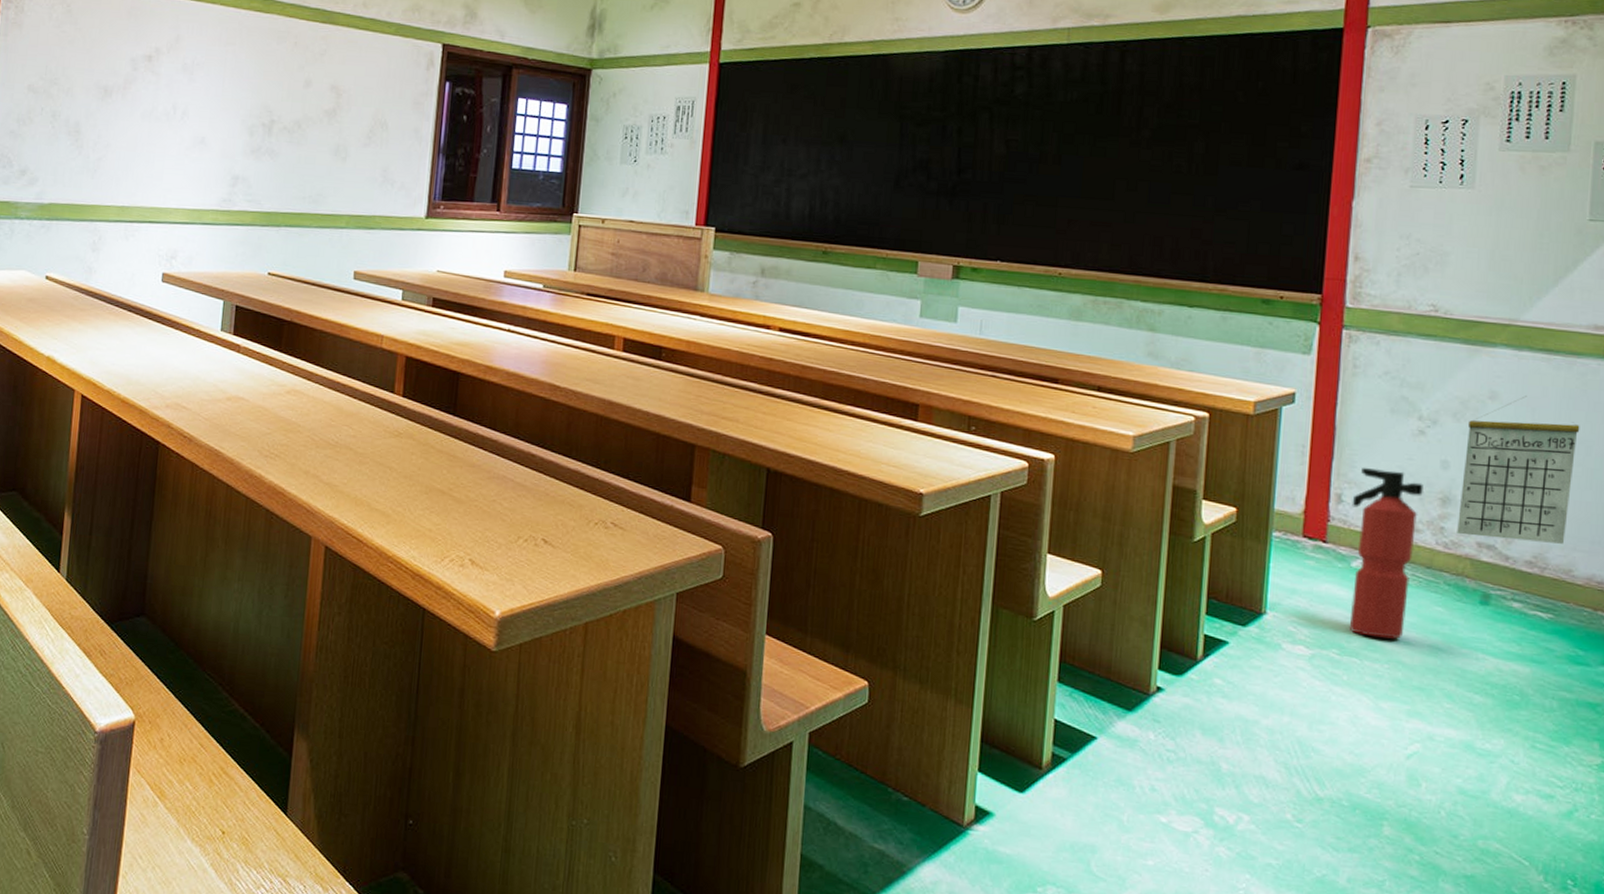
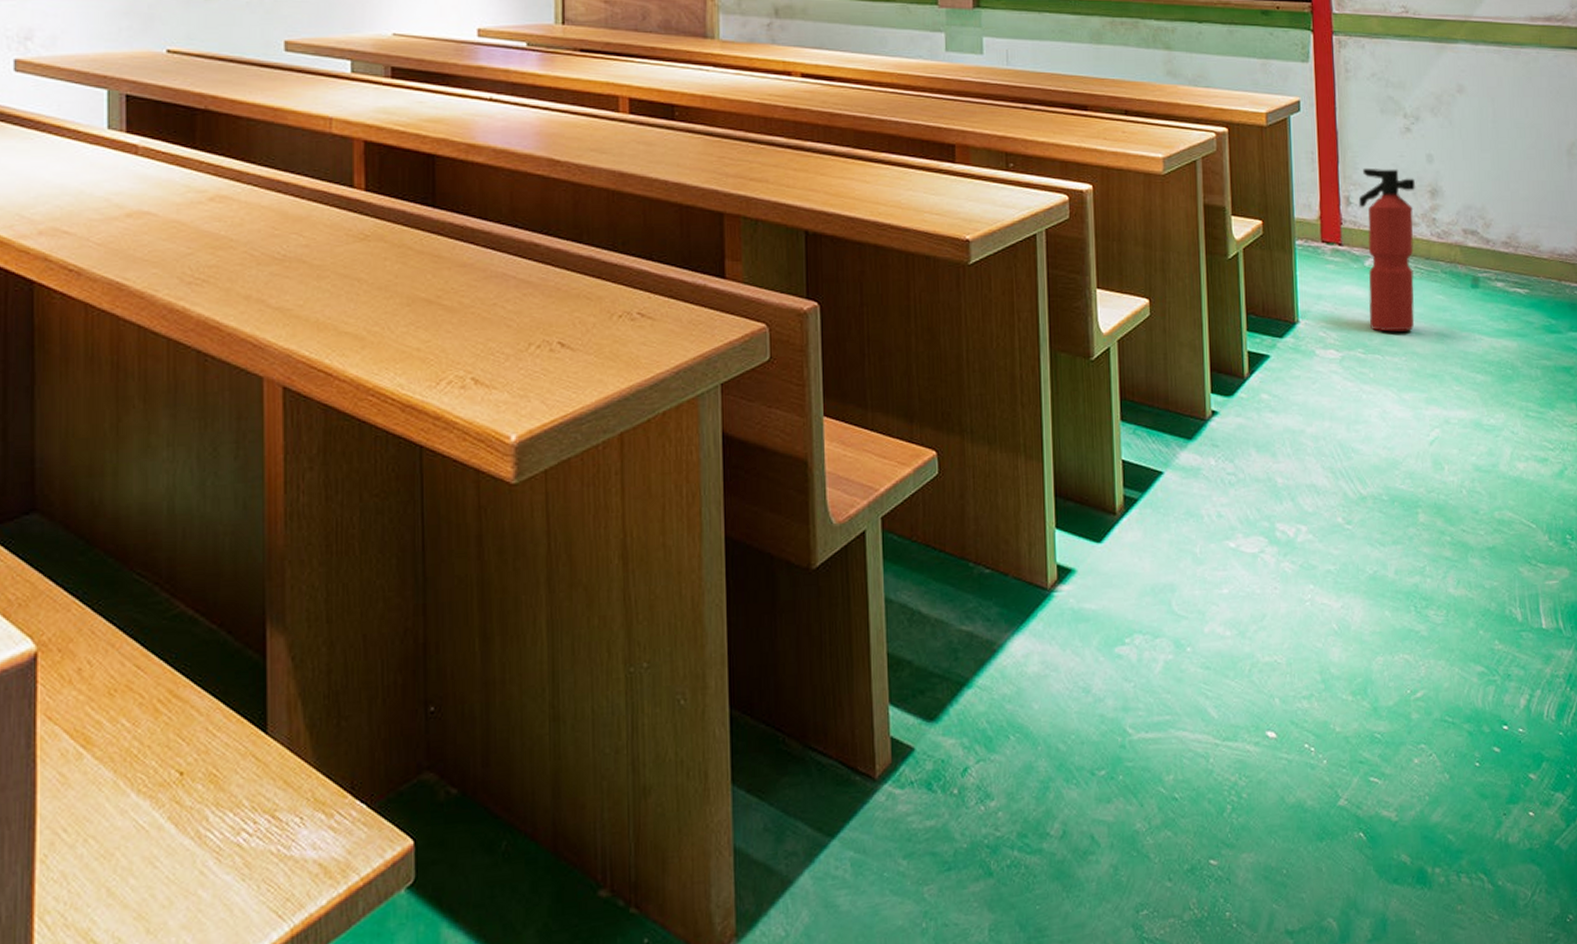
calendar: present [1457,396,1580,544] -> none [1444,87,1530,224]

